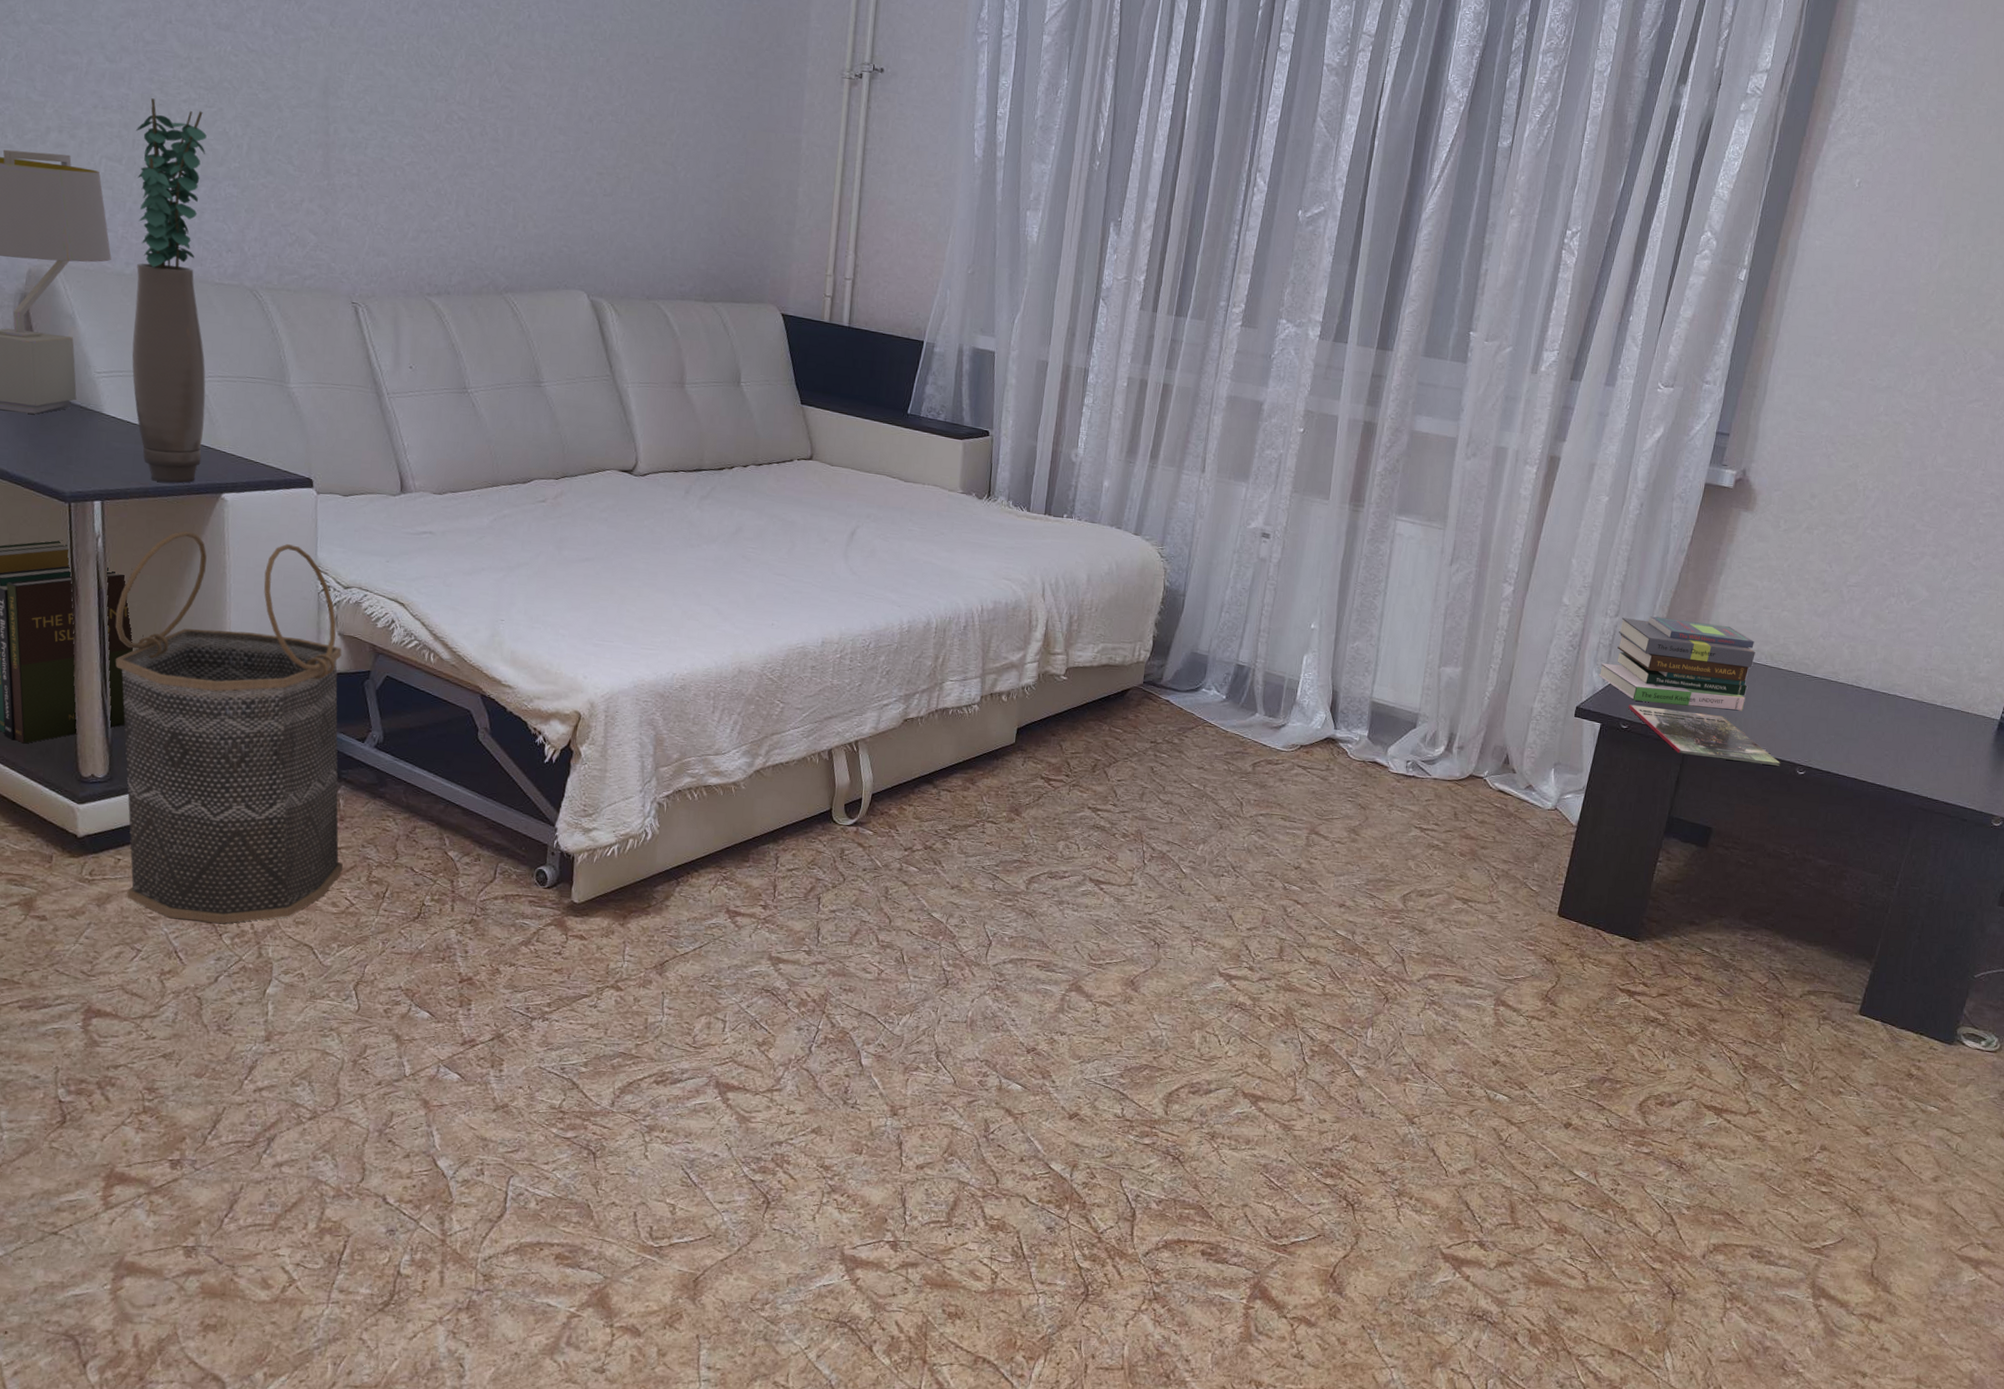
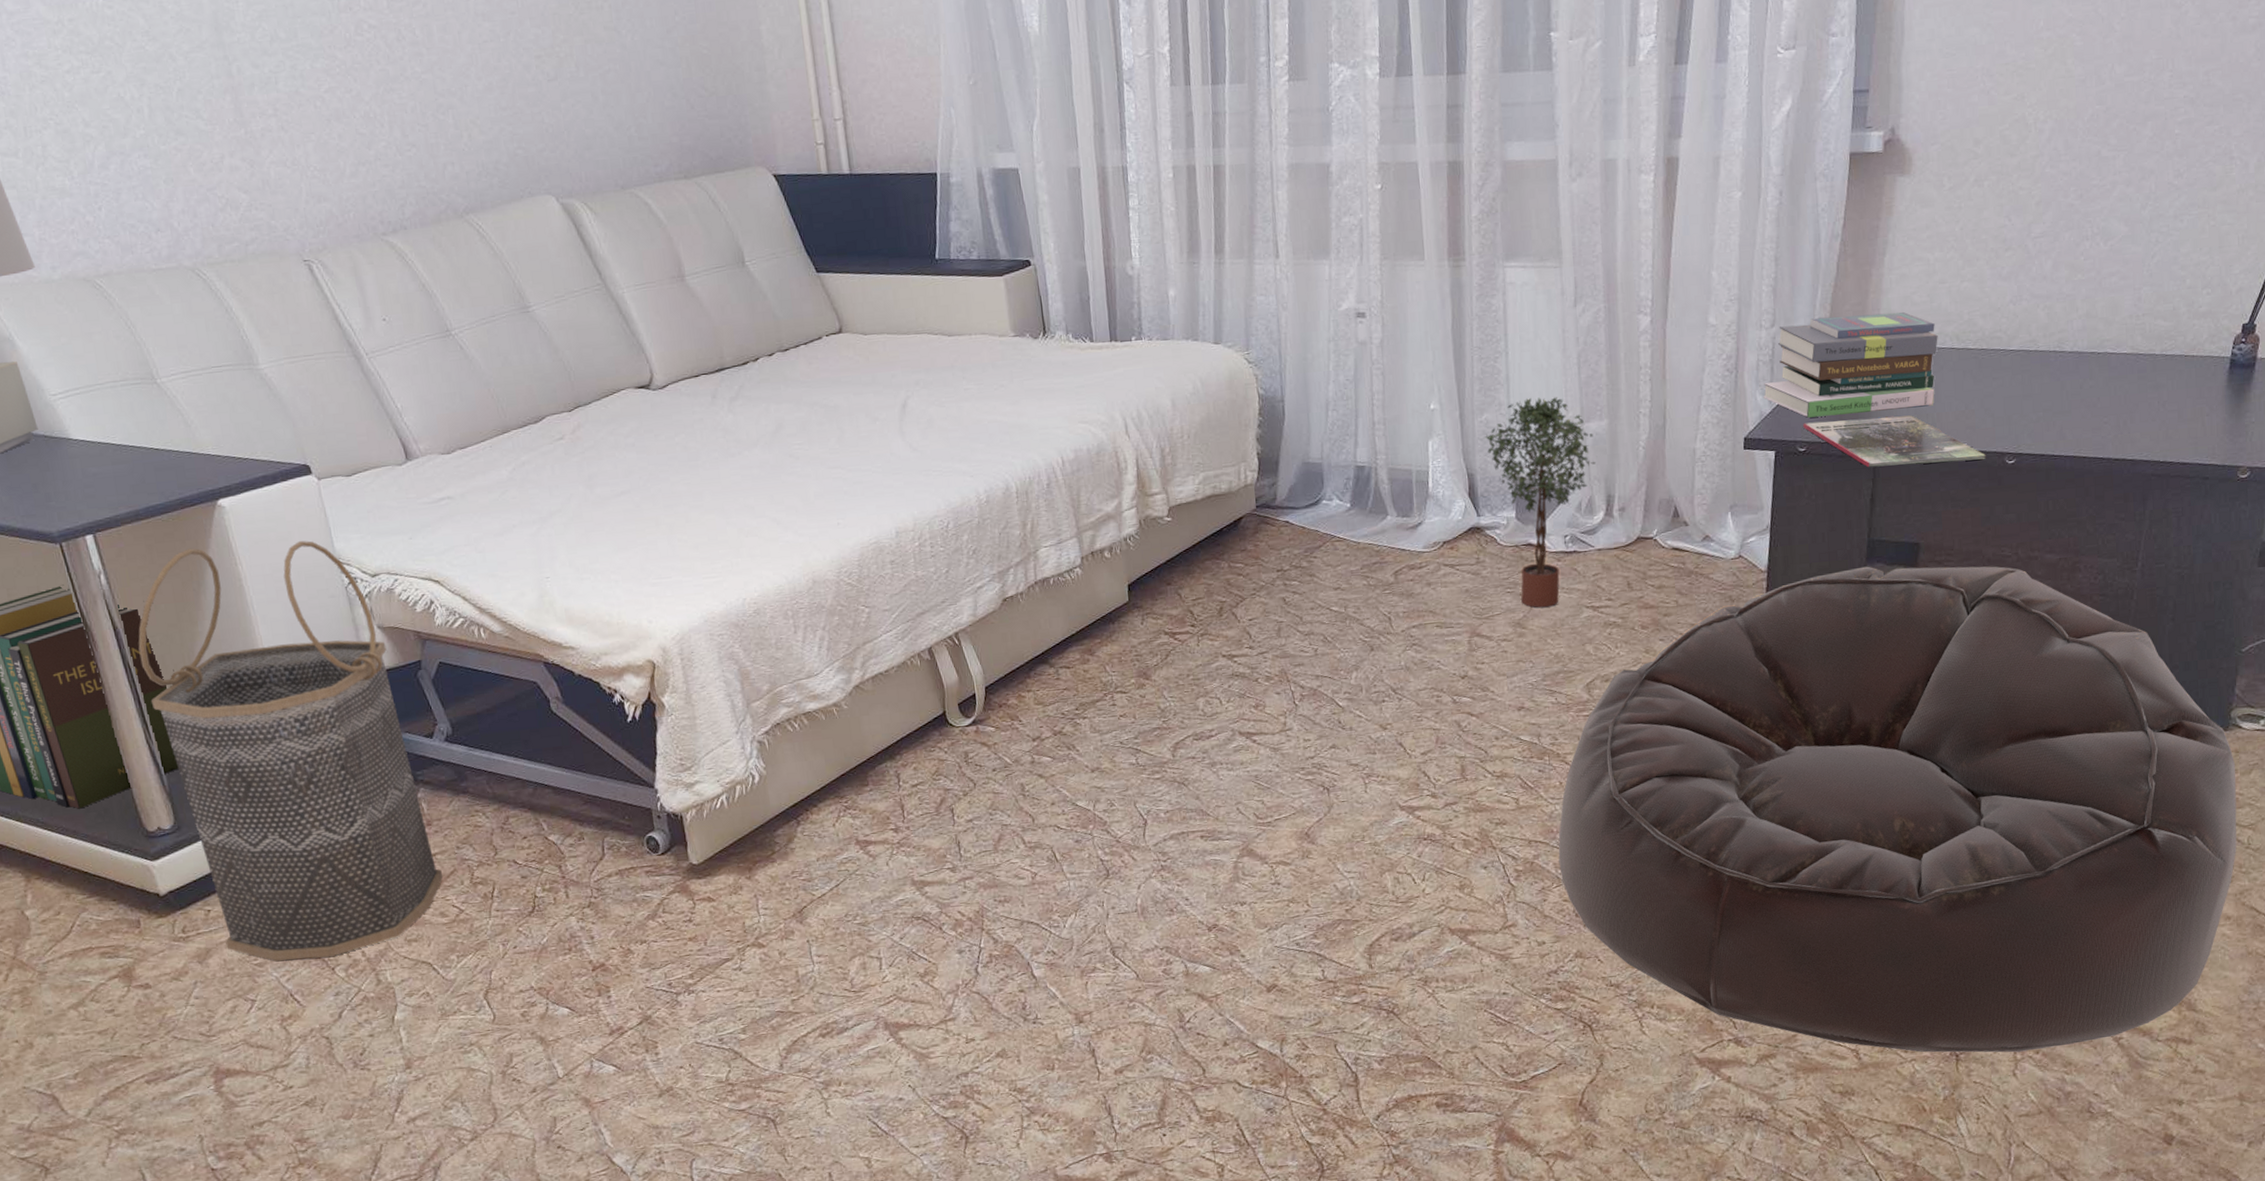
vase: present [132,98,207,484] -> none [23,76,187,501]
beanbag: none [1350,838,1955,1303] -> present [1558,566,2237,1053]
potted tree: none [1352,635,1447,821] -> present [1484,397,1597,608]

